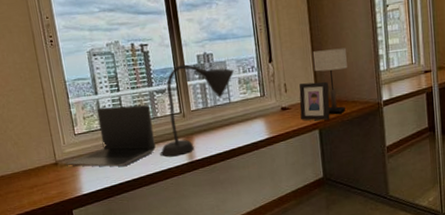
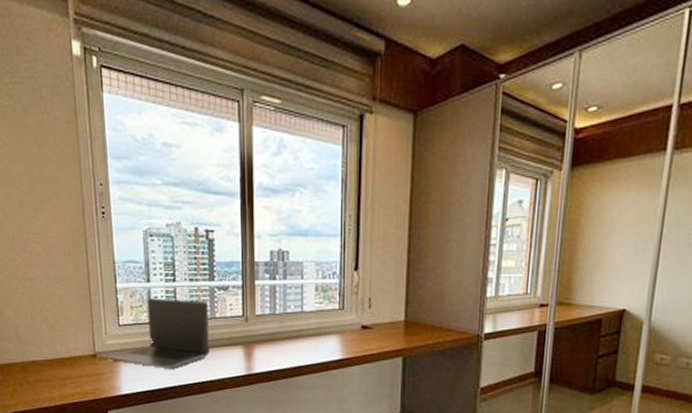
desk lamp: present [159,64,234,157] -> none [213,260,311,366]
picture frame: present [299,82,330,121] -> none [383,301,423,348]
table lamp: present [312,47,347,115] -> none [407,264,450,343]

